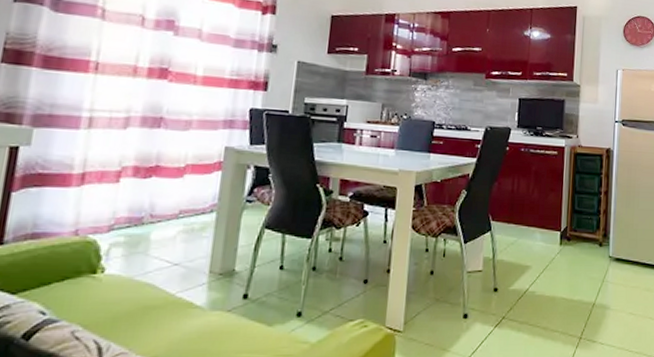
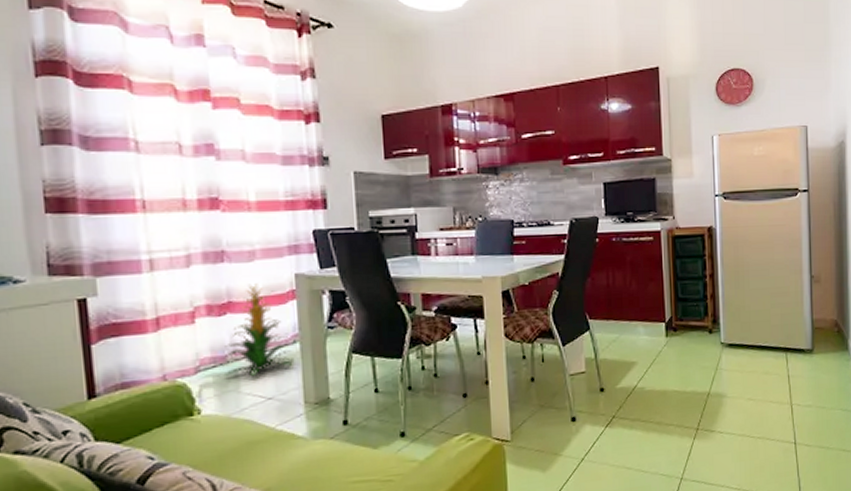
indoor plant: none [137,151,208,241] -> present [225,283,292,377]

